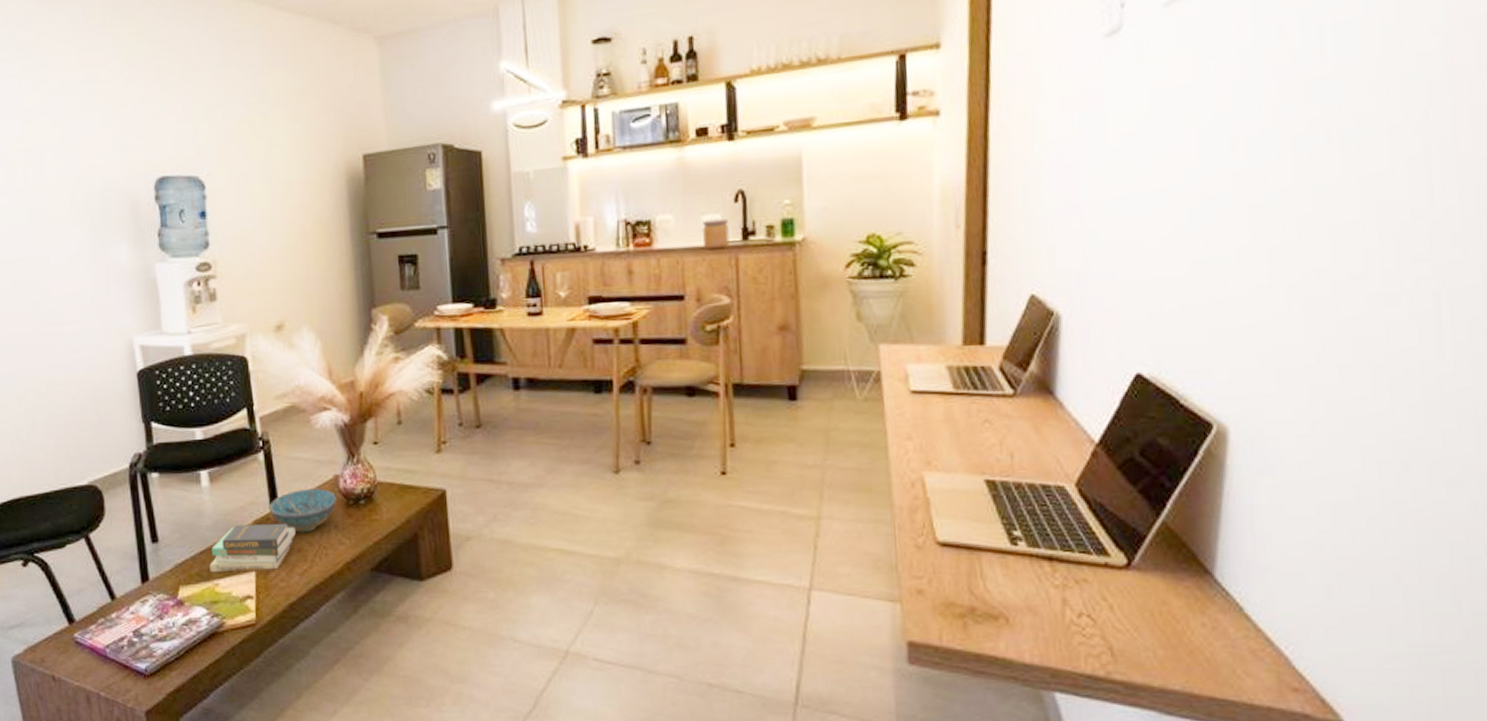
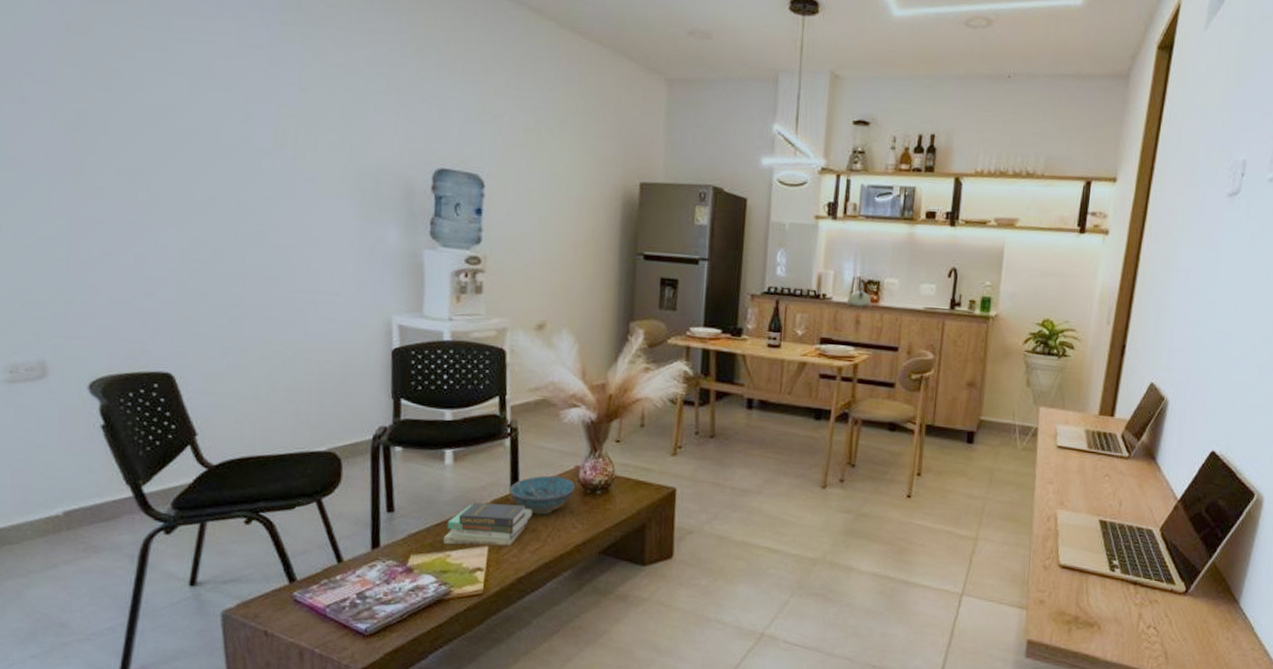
kettle: none [613,219,644,256] -> present [846,277,872,309]
jar: present [701,218,730,251] -> none [919,288,941,314]

